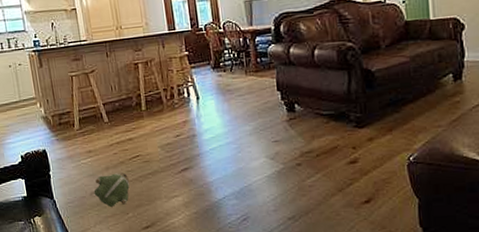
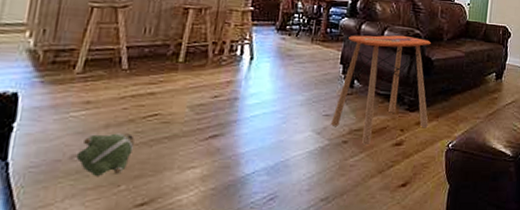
side table: none [280,50,382,167] -> present [331,35,432,146]

